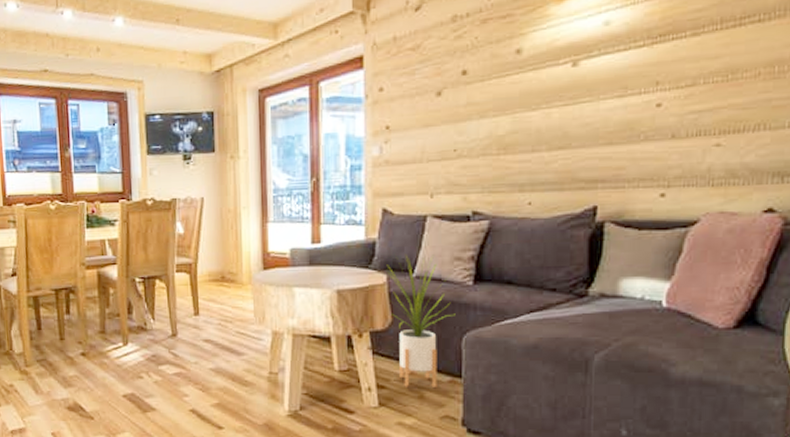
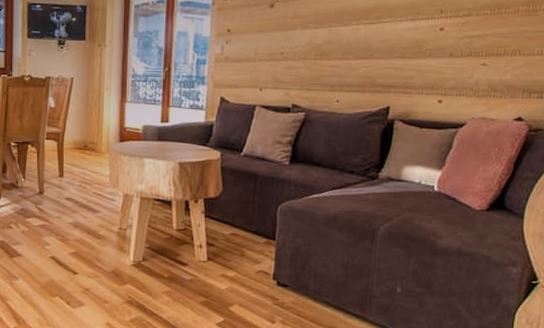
house plant: present [386,254,456,387] -> none [220,136,274,247]

